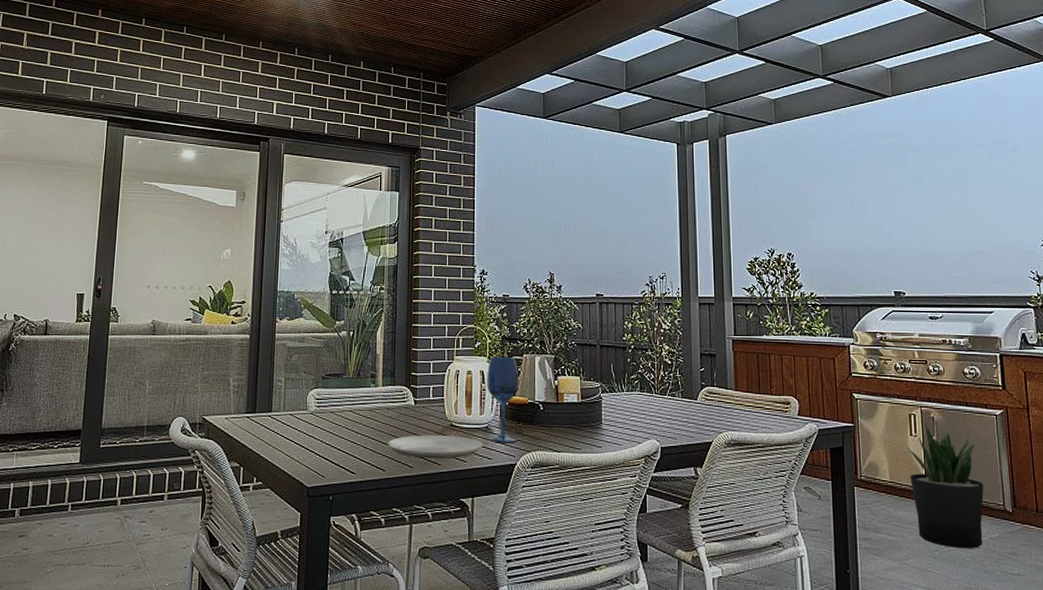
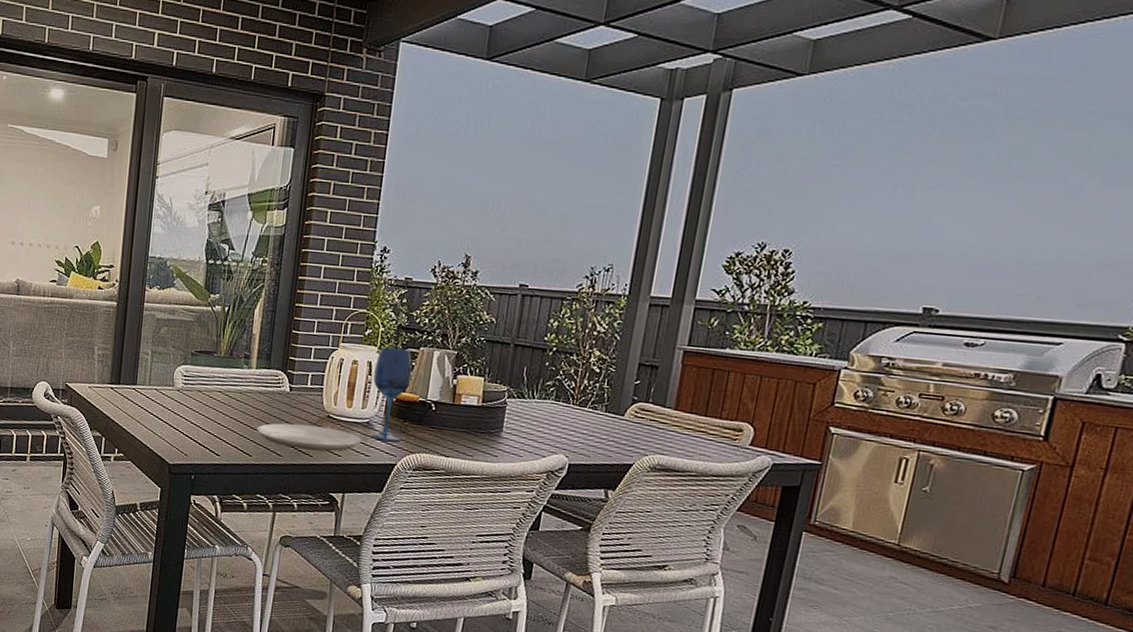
planter: present [907,424,984,548] -> none [872,471,984,616]

